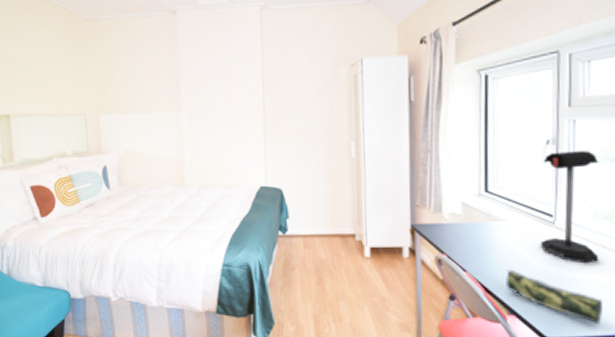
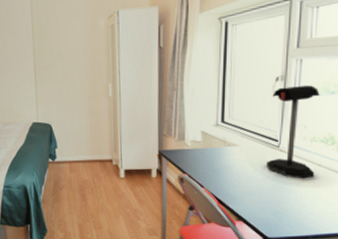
pencil case: present [504,269,604,325] -> none [235,185,316,227]

